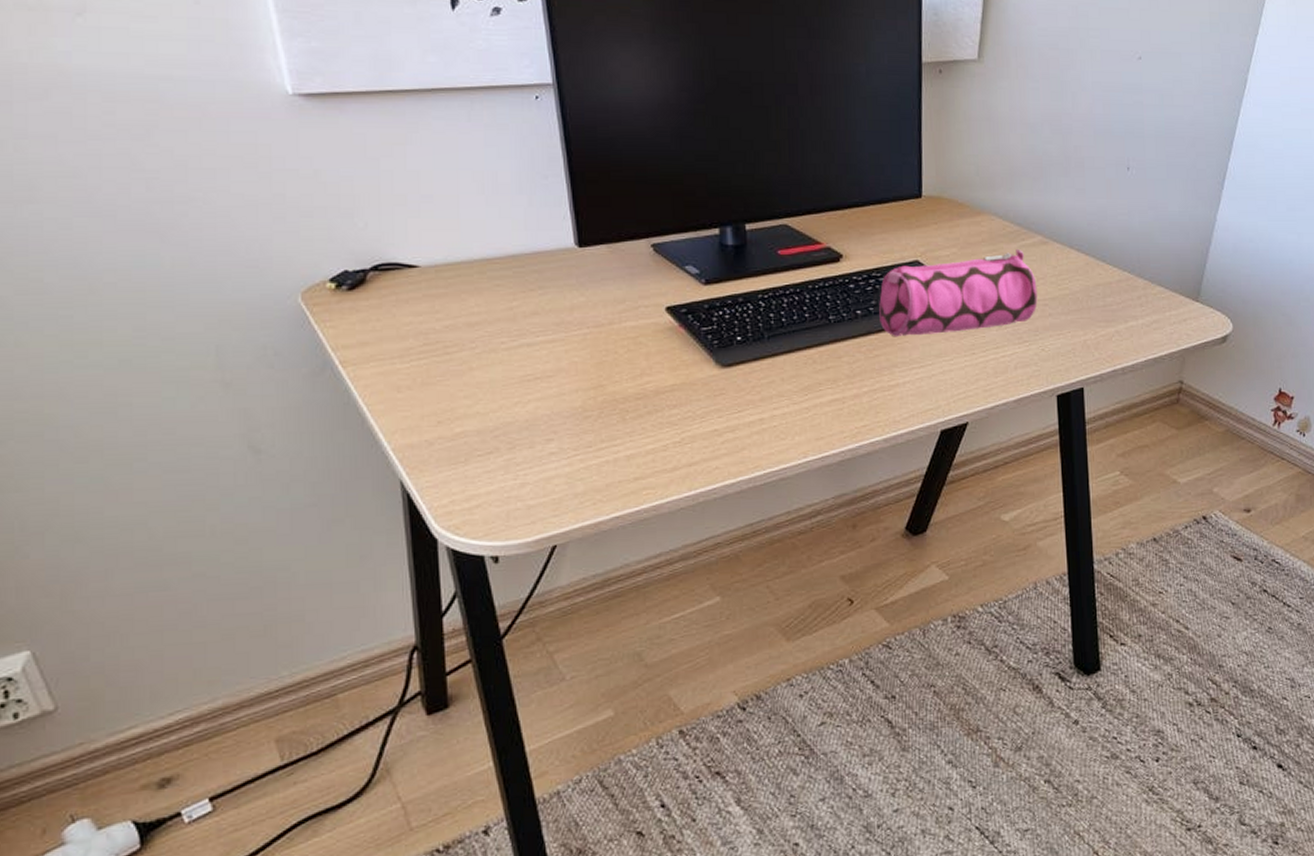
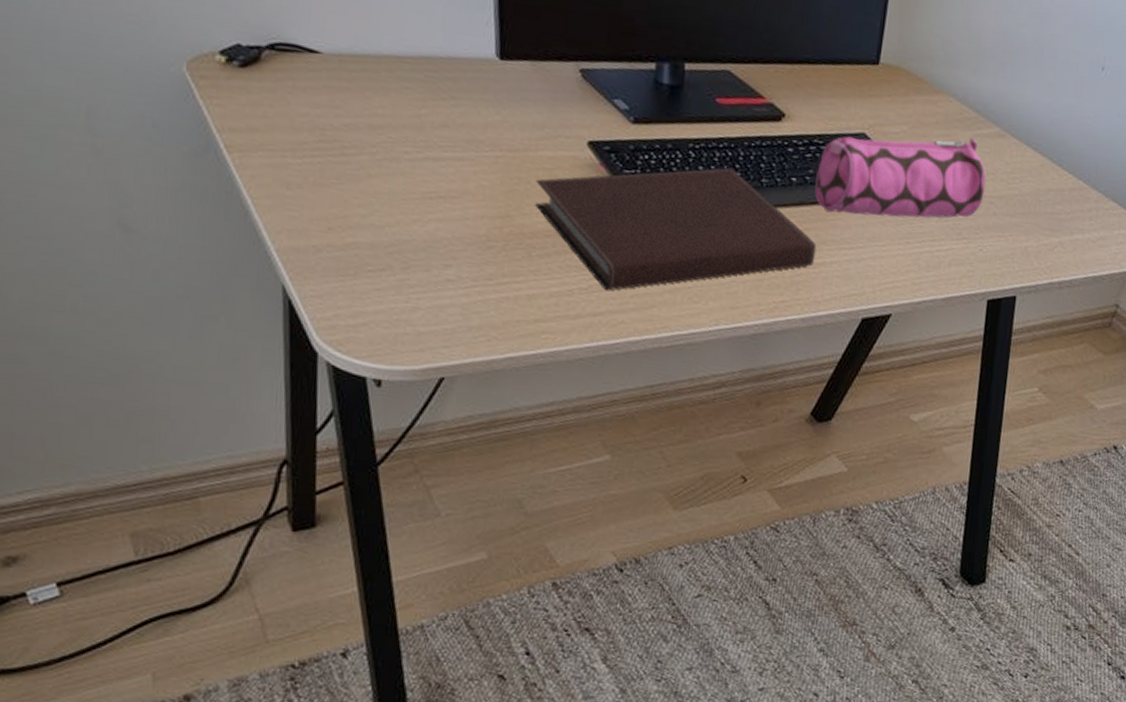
notebook: none [622,310,889,441] -> present [536,167,817,291]

